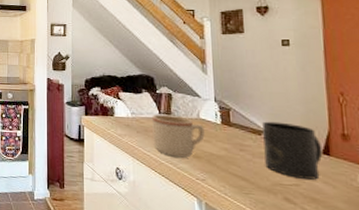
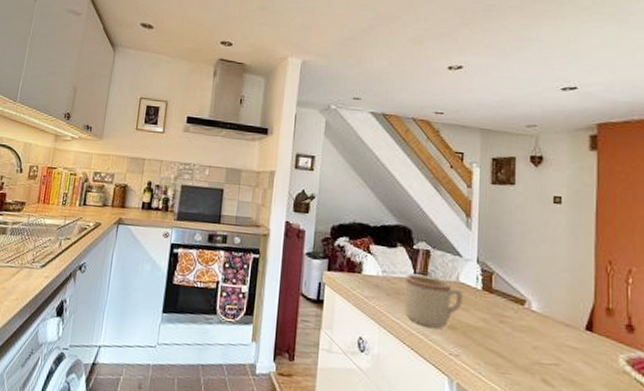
mug: present [262,121,323,180] -> none [525,289,586,359]

